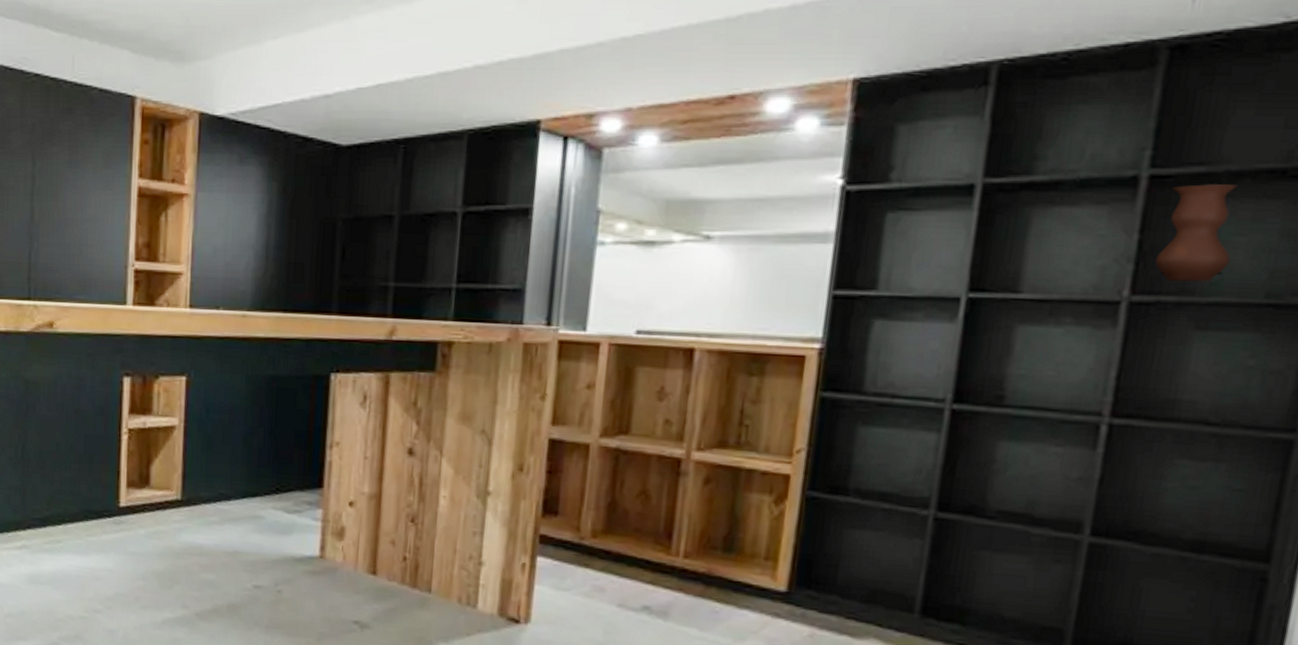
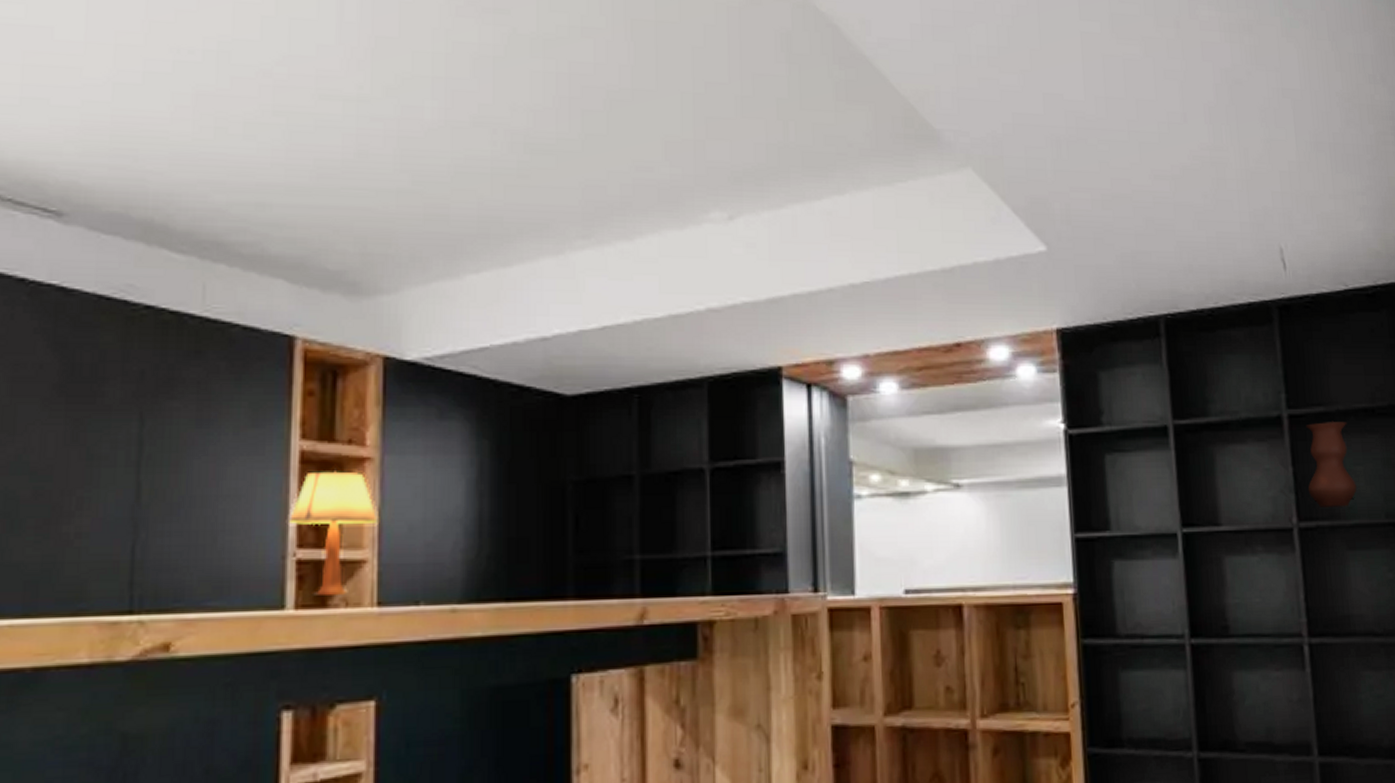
table lamp: none [129,201,192,298] -> present [287,468,378,597]

